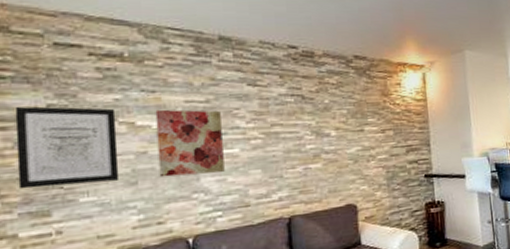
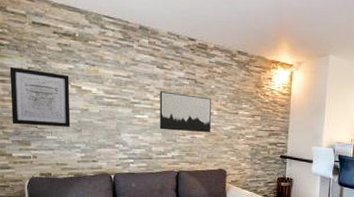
wall art: present [155,109,225,178] -> none [94,79,137,131]
wall art: none [254,114,330,165] -> present [159,91,211,133]

